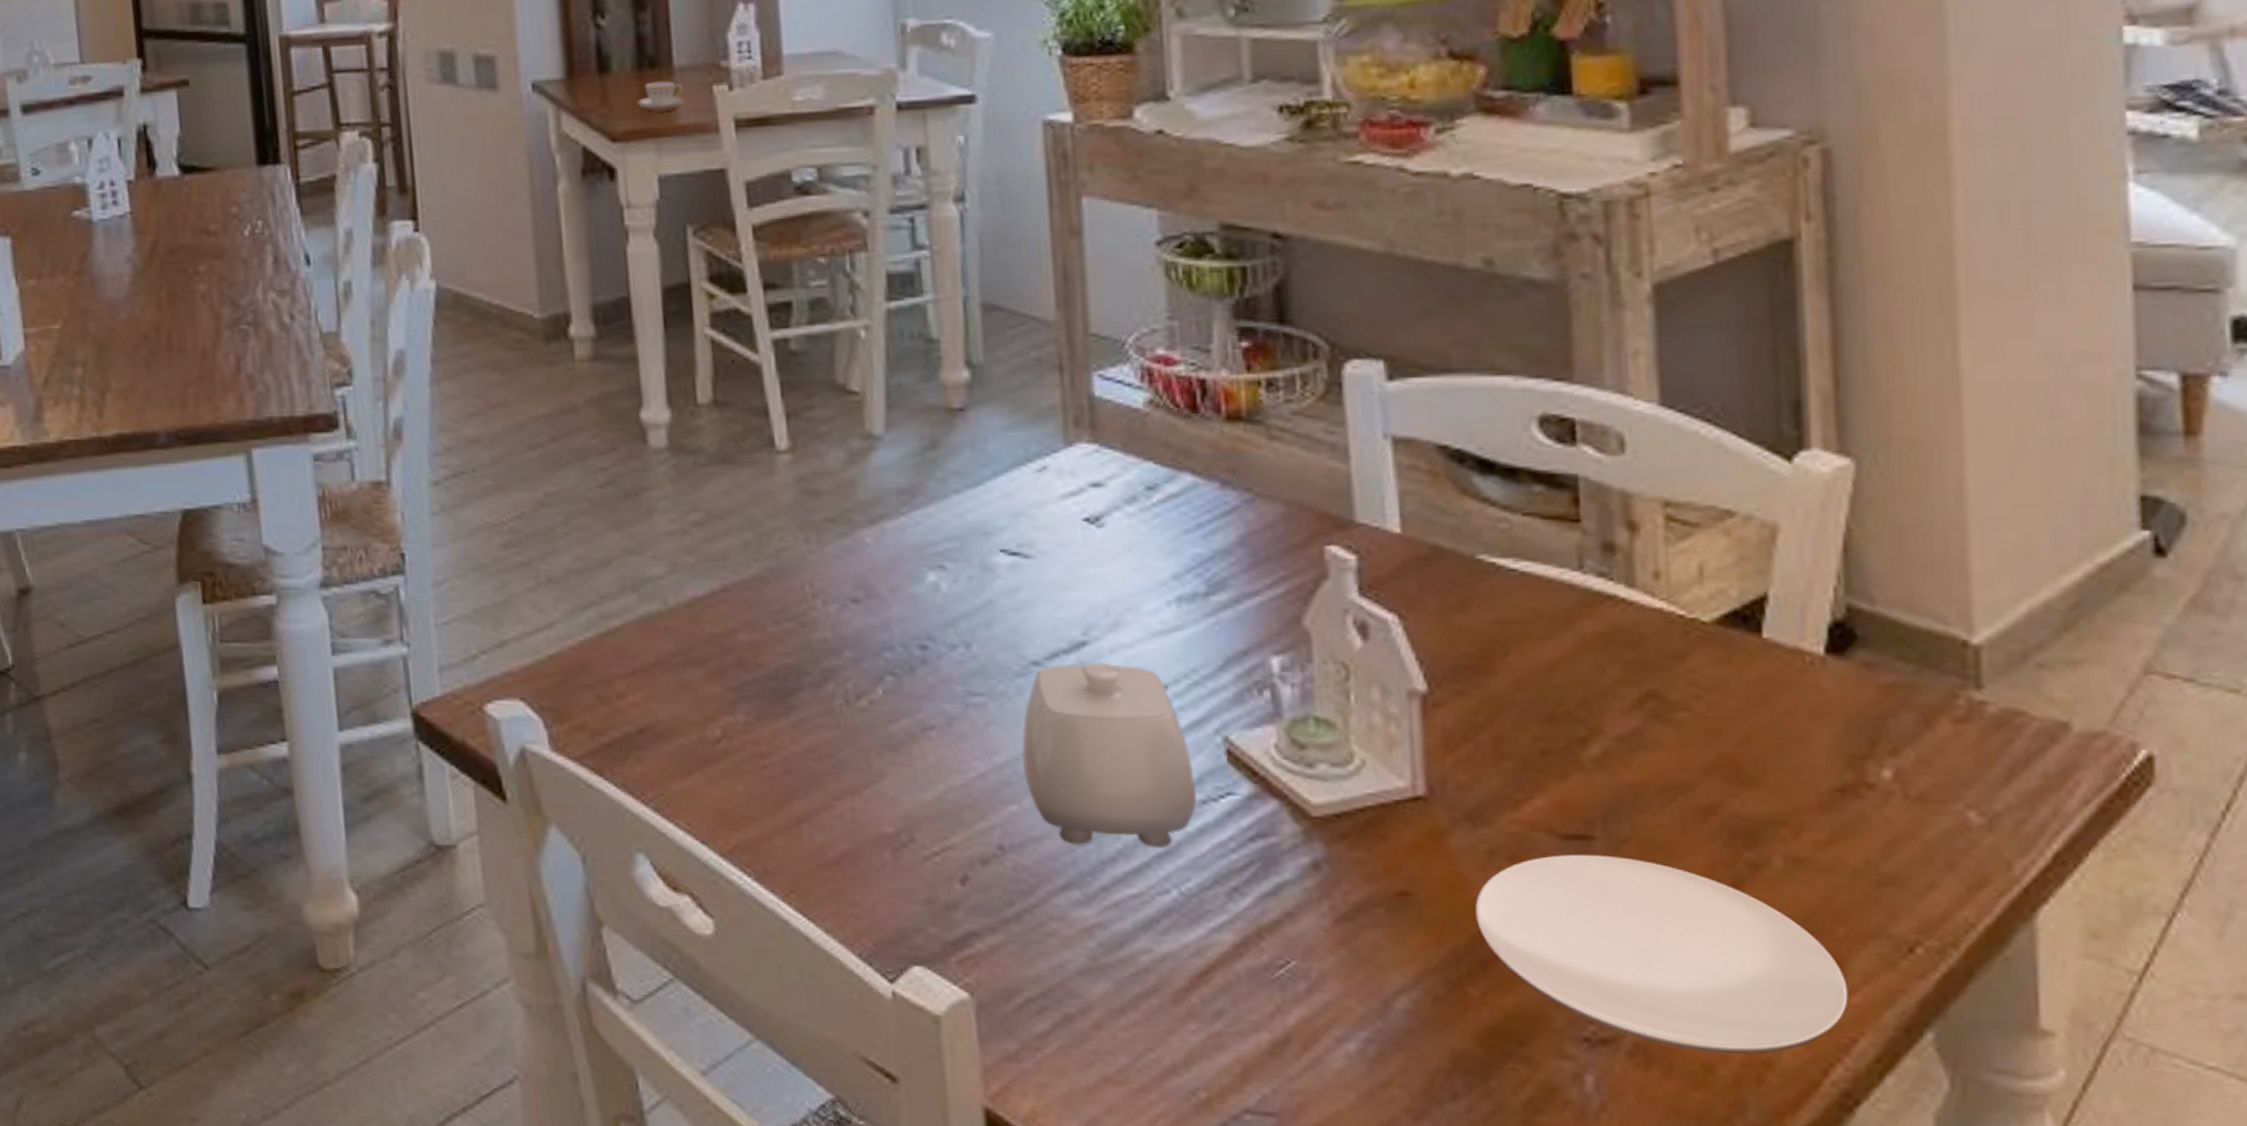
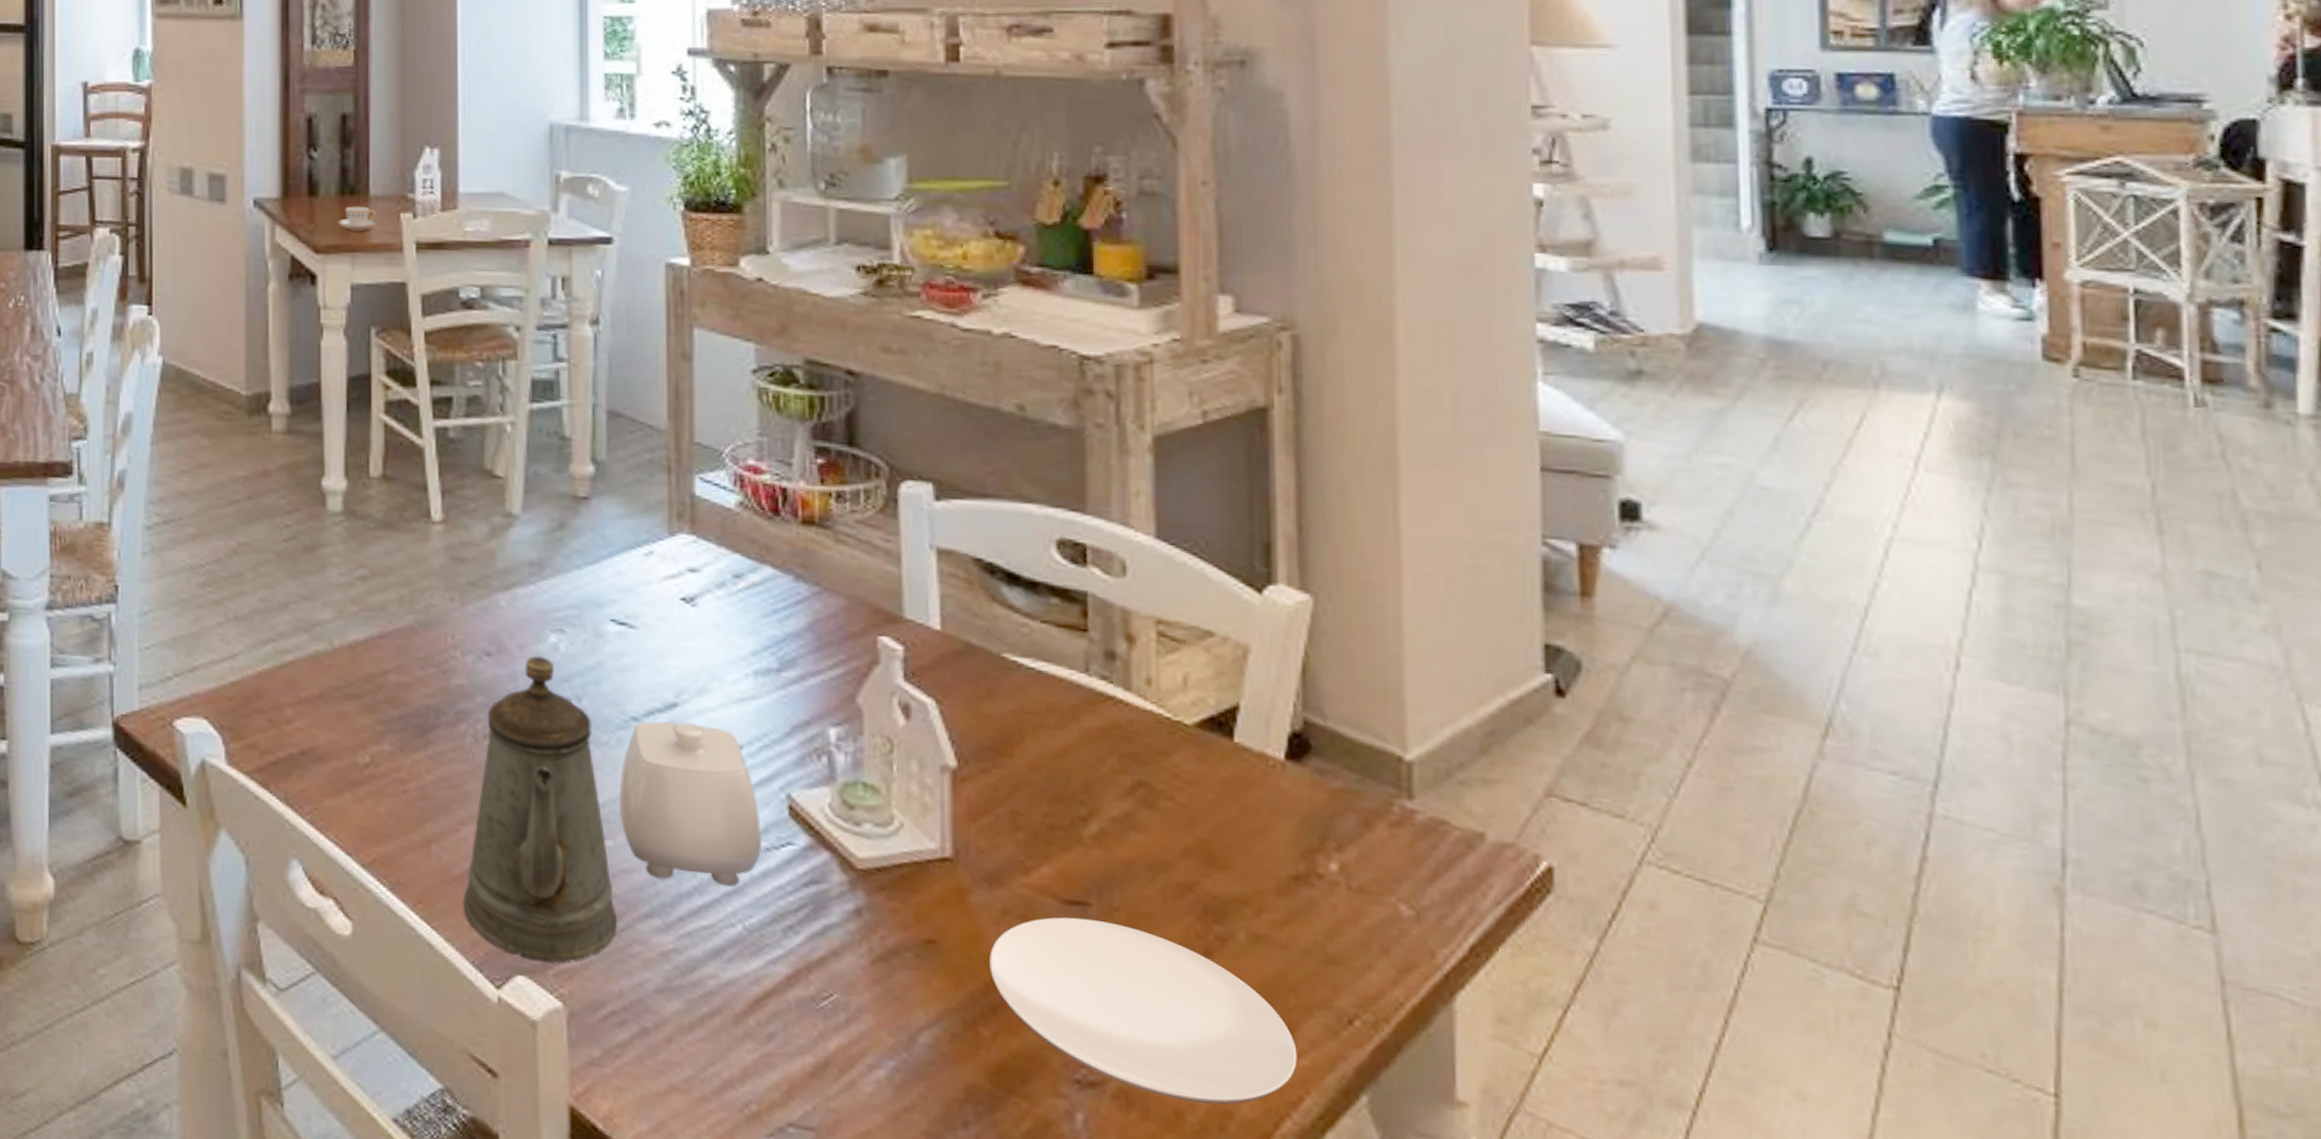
coffee pot: none [843,598,1029,949] -> present [463,655,618,962]

